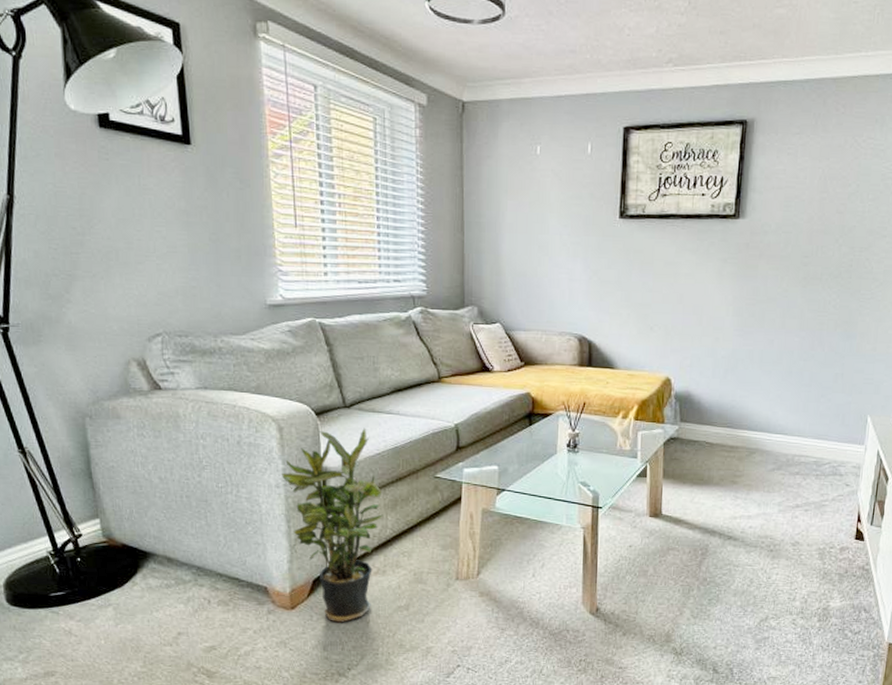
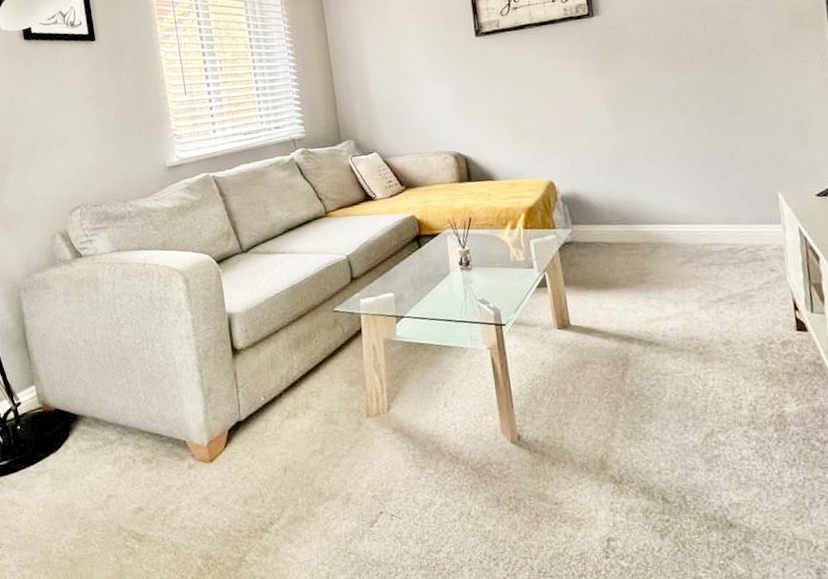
potted plant: present [282,427,384,623] -> none [191,270,289,473]

